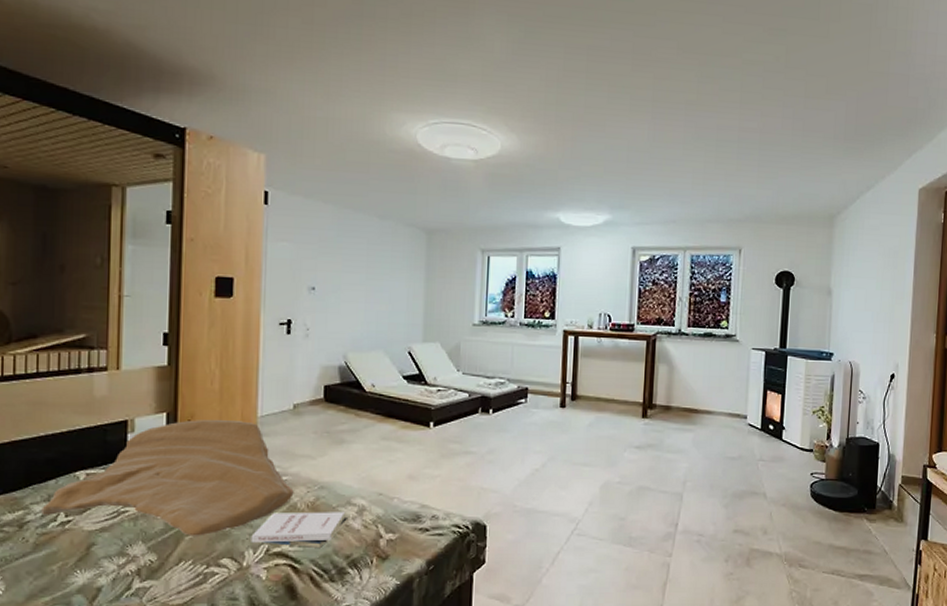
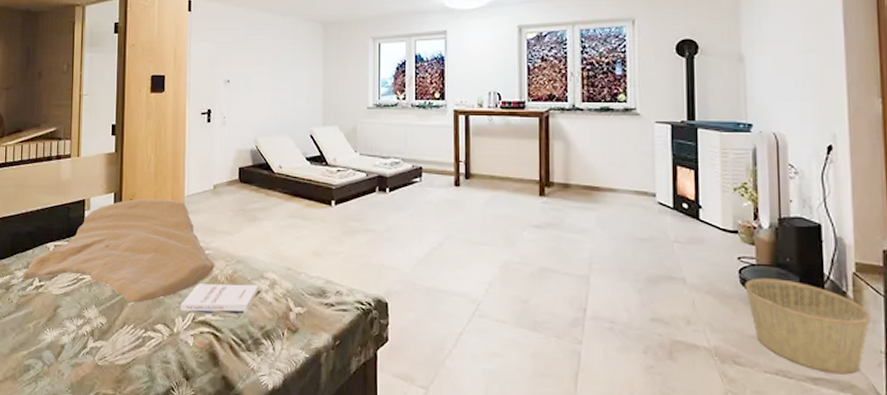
basket: none [814,491,909,571] -> present [745,278,871,375]

